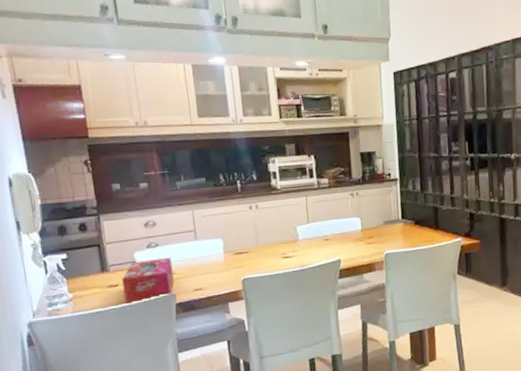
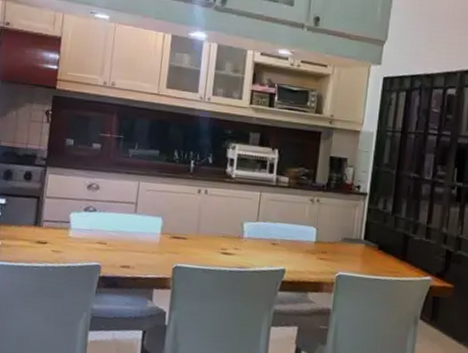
tissue box: present [122,257,174,305] -> none [48,222,106,267]

